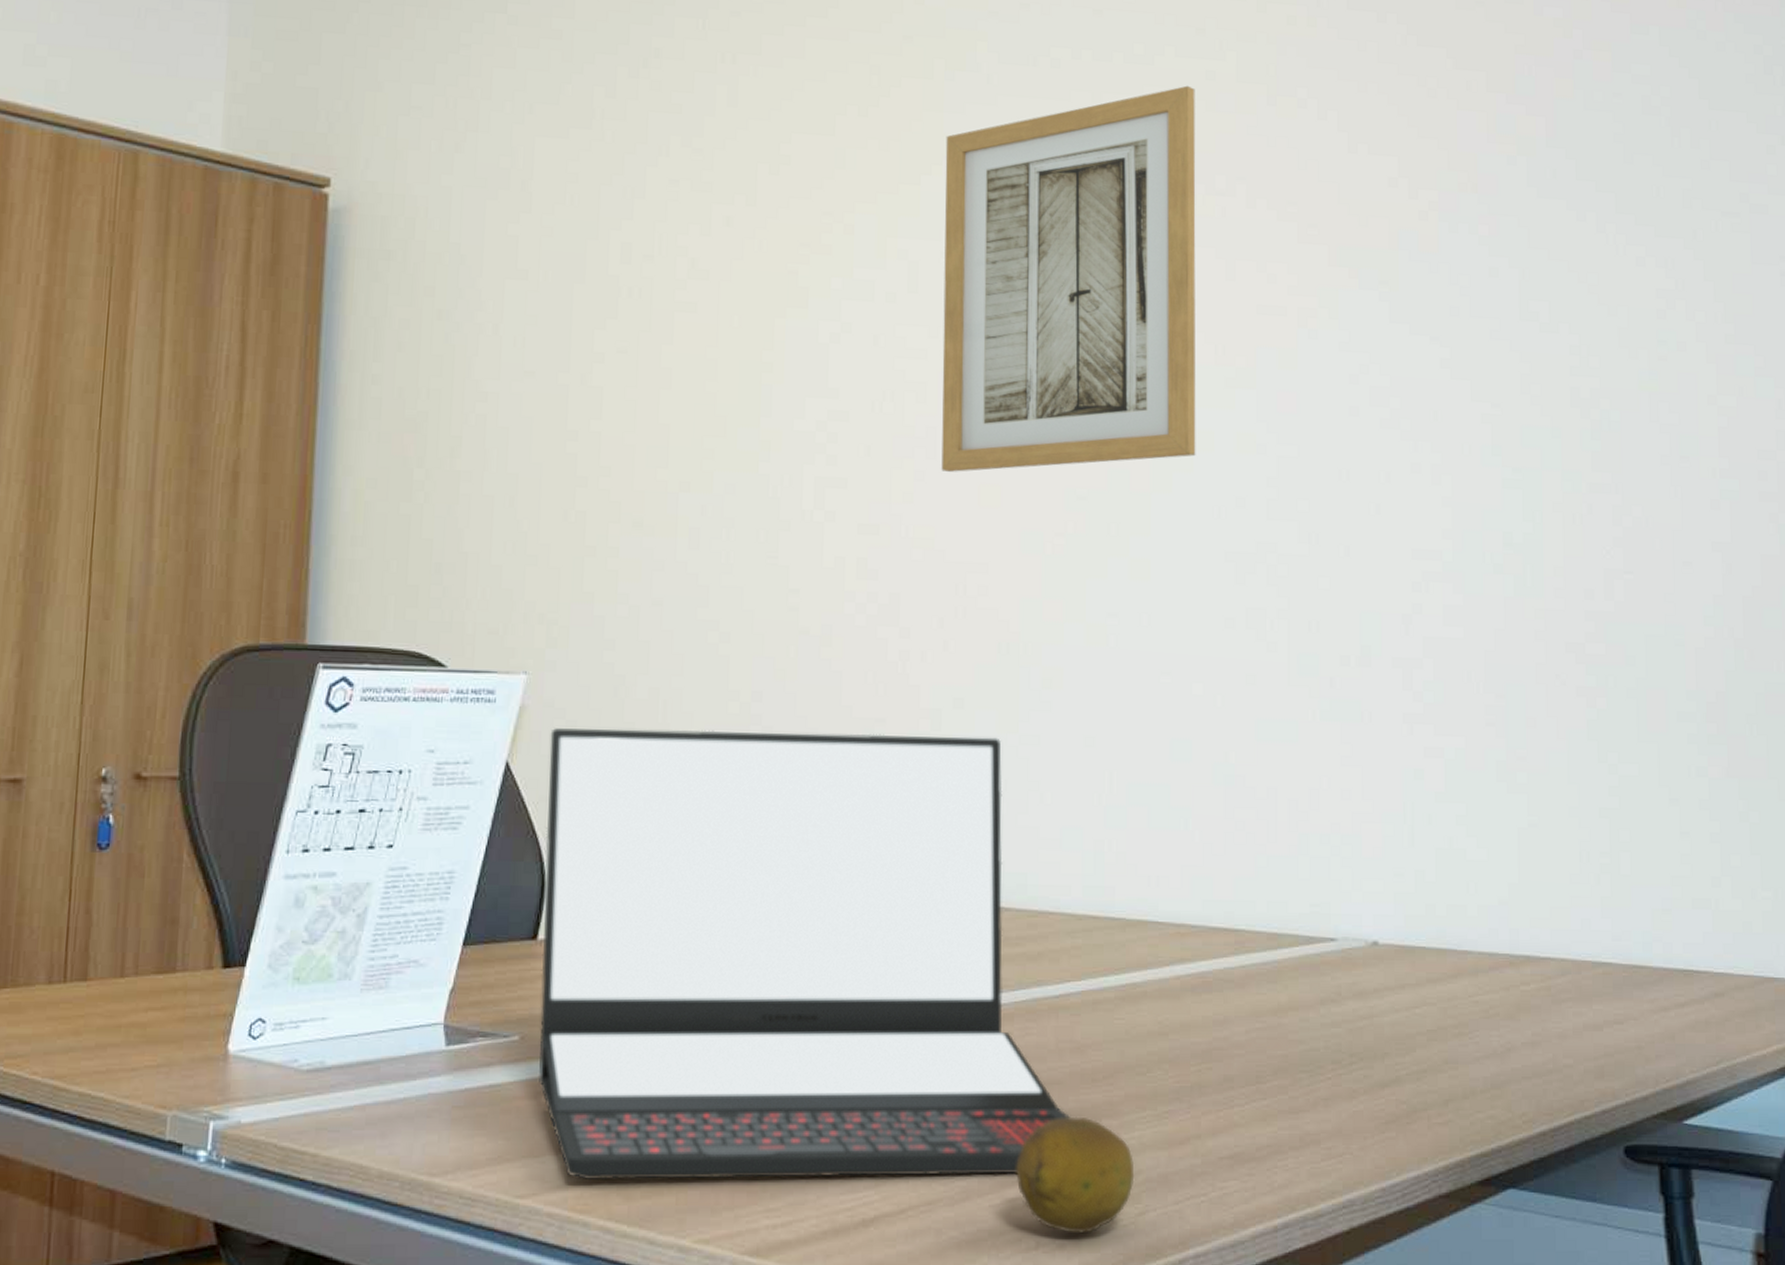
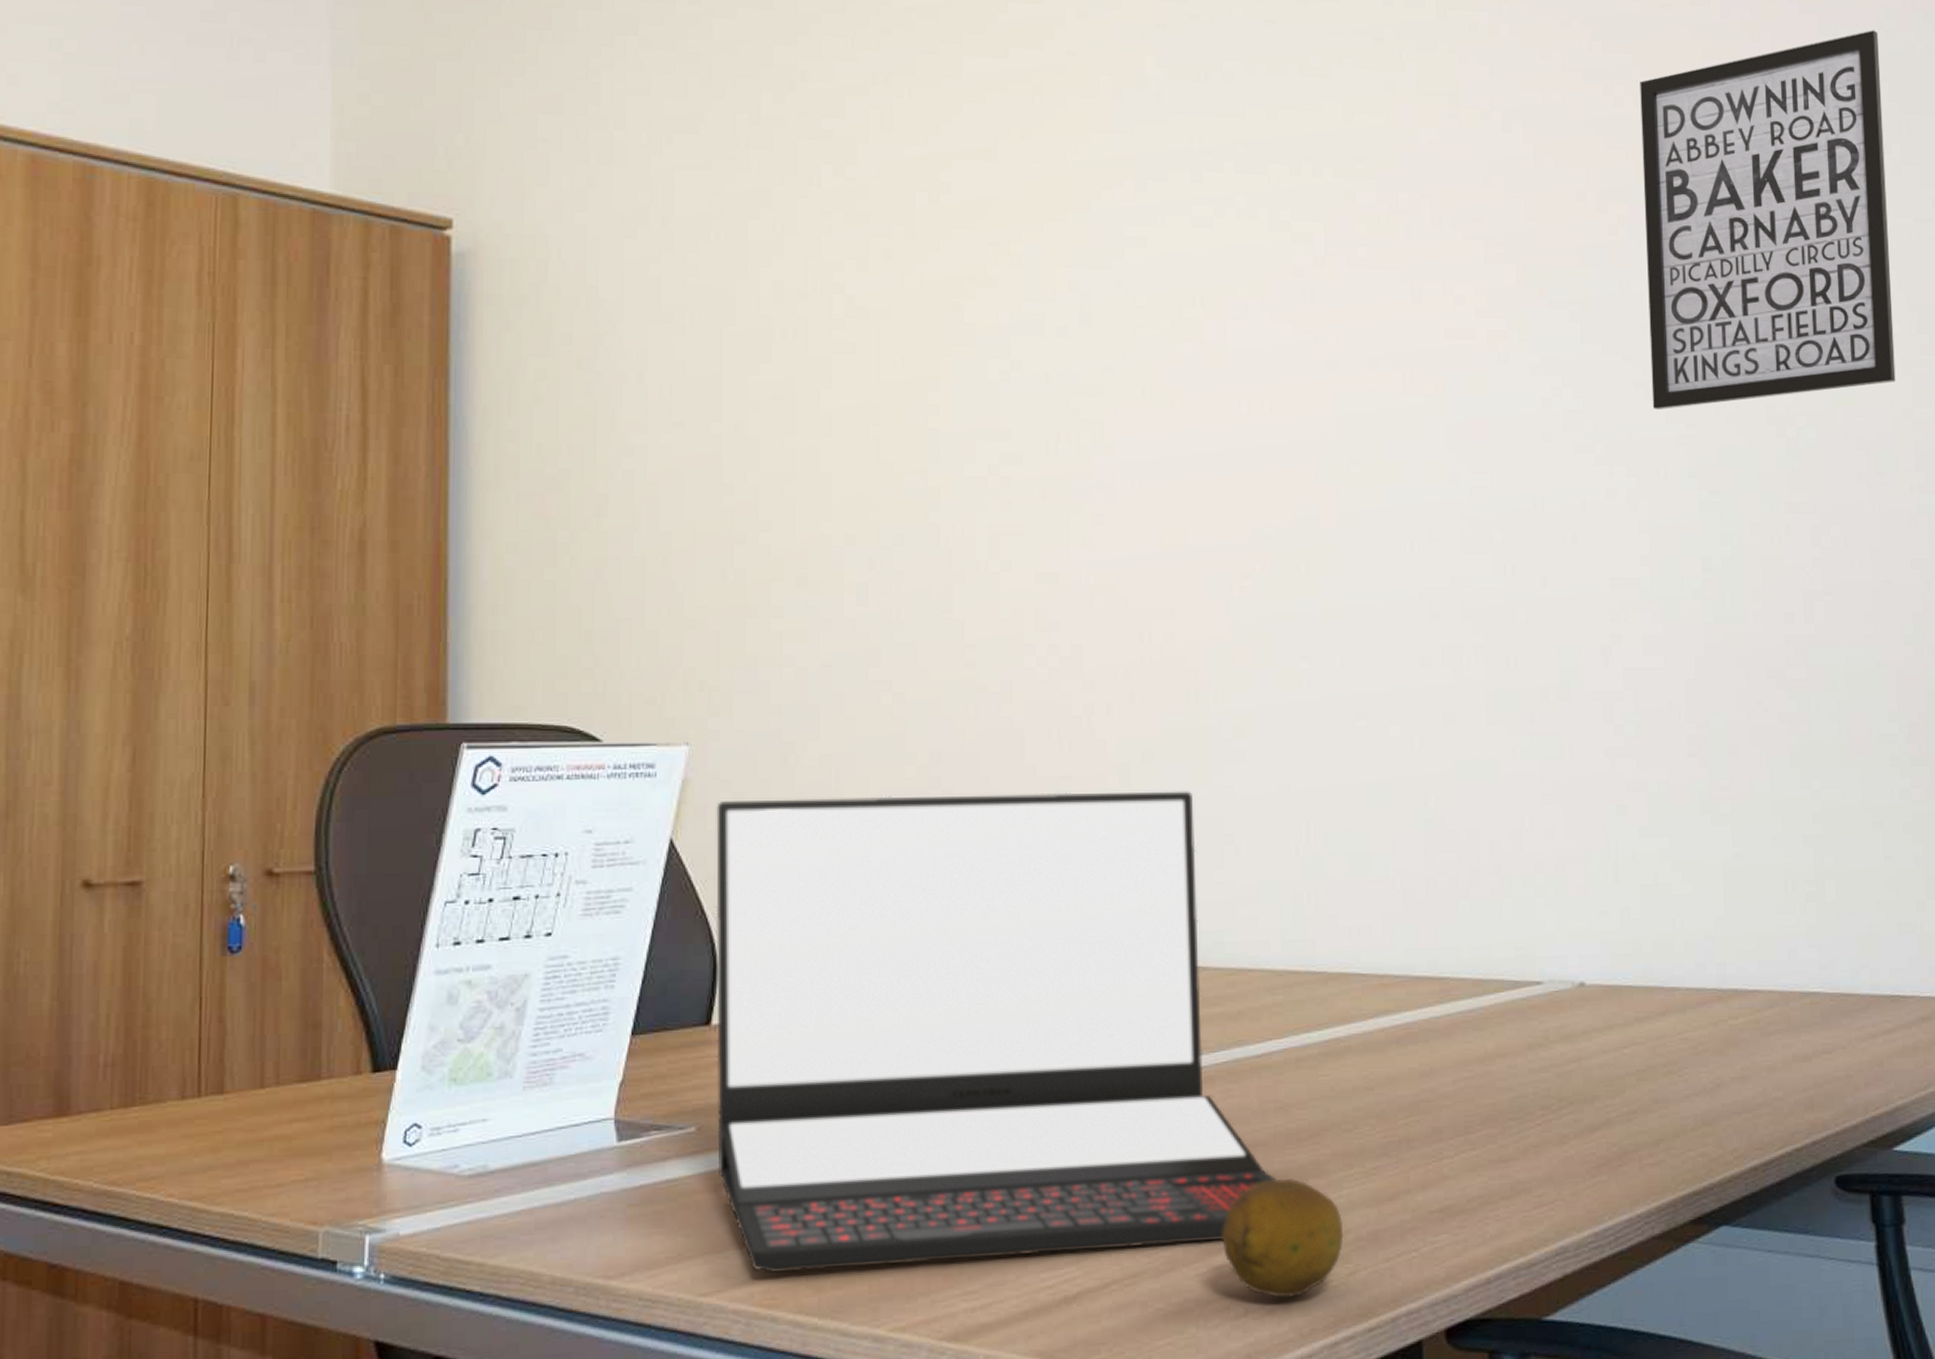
wall art: present [941,85,1196,472] -> none [1115,99,1386,514]
wall art: none [1453,30,1700,390] -> present [1640,30,1896,411]

